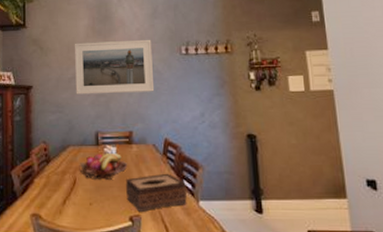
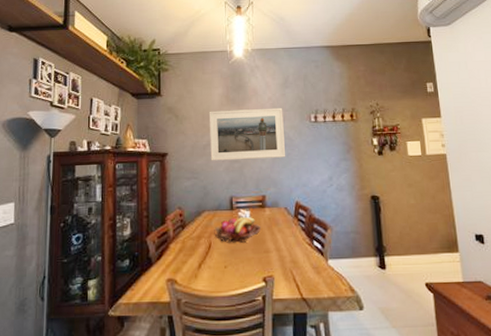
tissue box: present [125,173,187,212] -> none [258,234,317,272]

